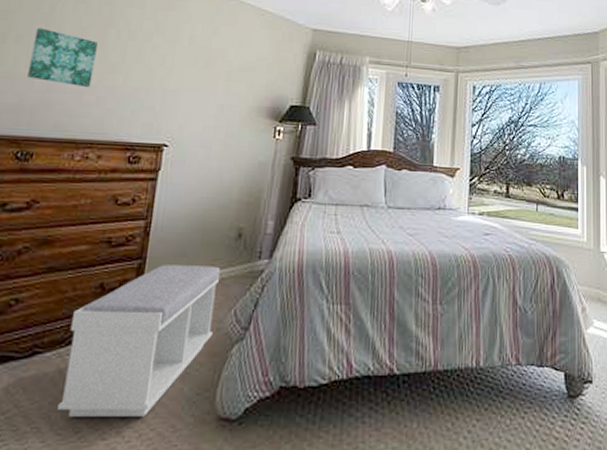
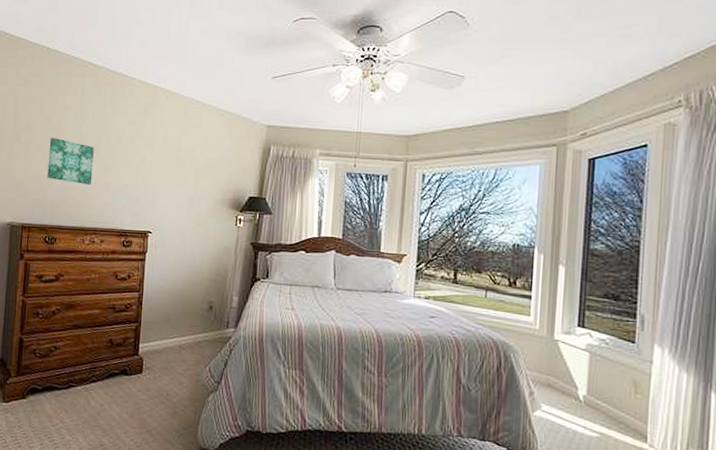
bench: present [58,265,221,417] -> none [88,328,197,440]

